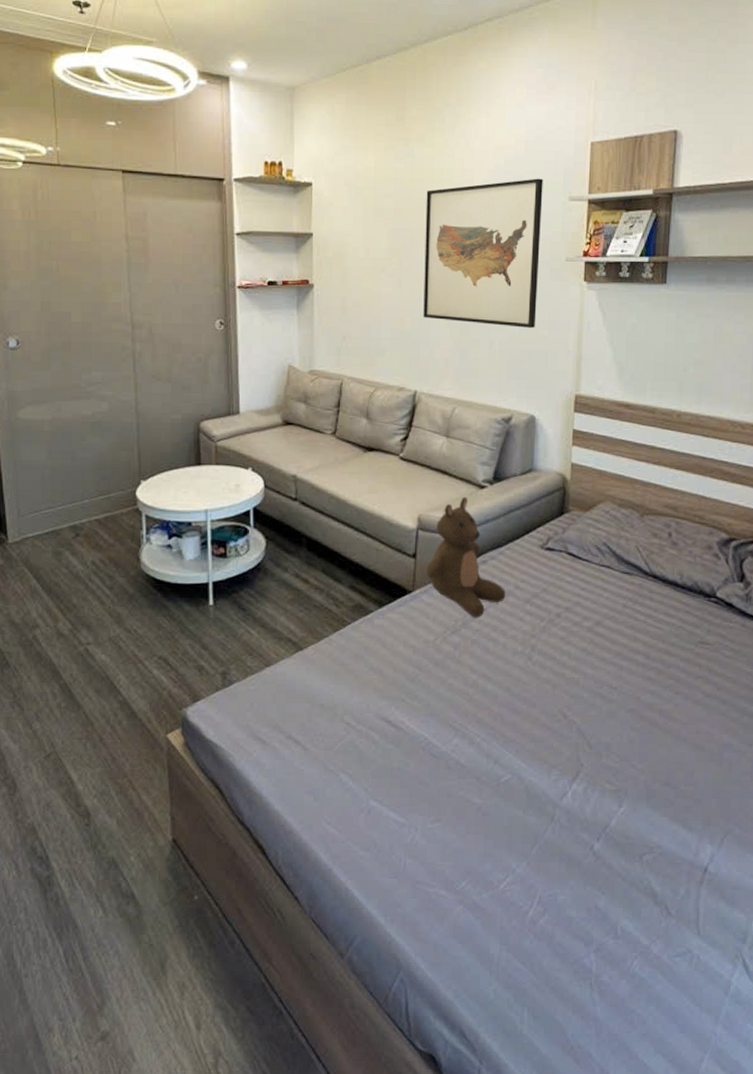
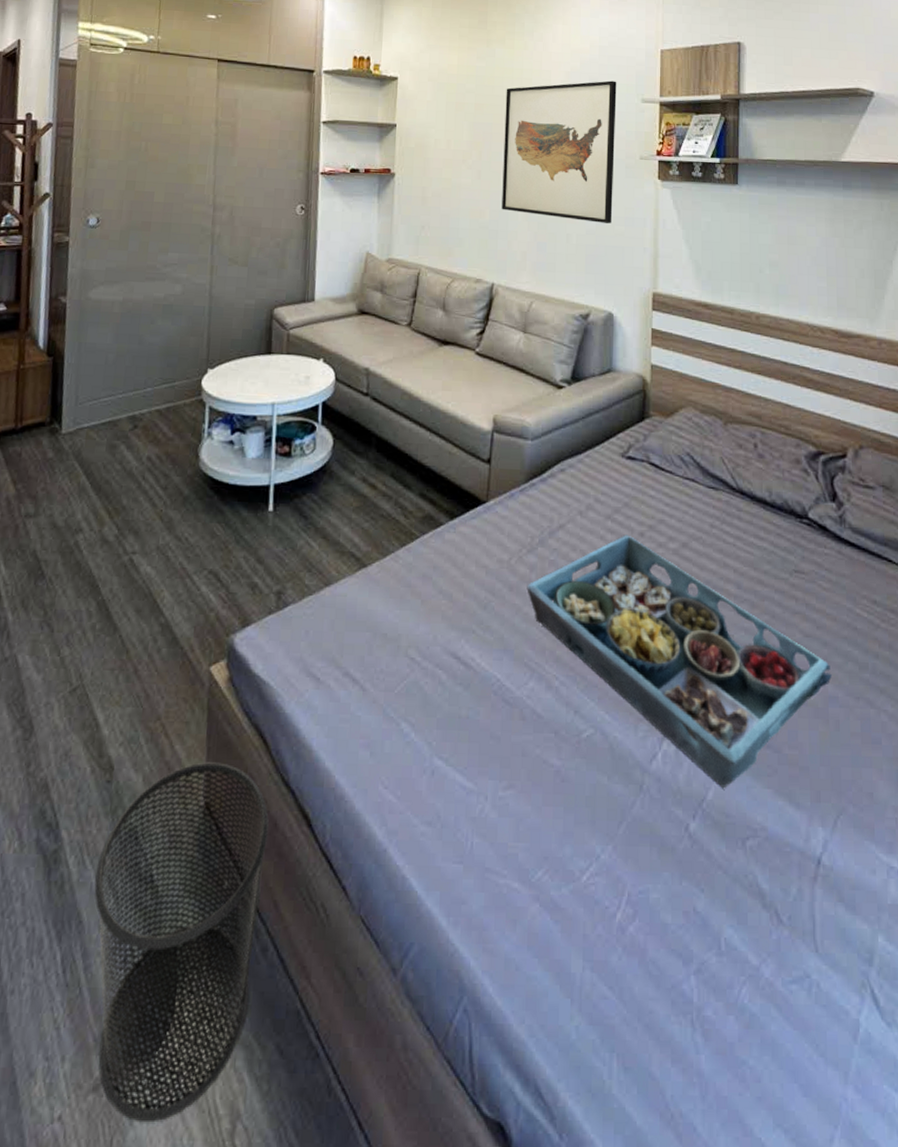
waste bin: none [85,808,228,1059] -> present [94,762,269,1123]
stuffed bear: present [427,496,506,618] -> none [501,397,585,534]
serving tray: none [451,616,728,818] -> present [527,534,832,789]

